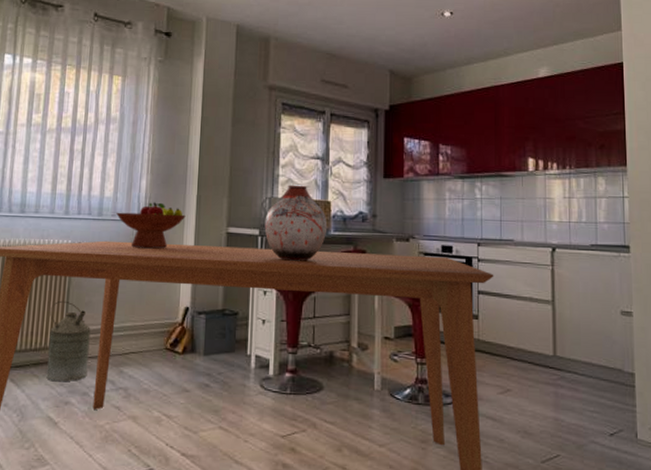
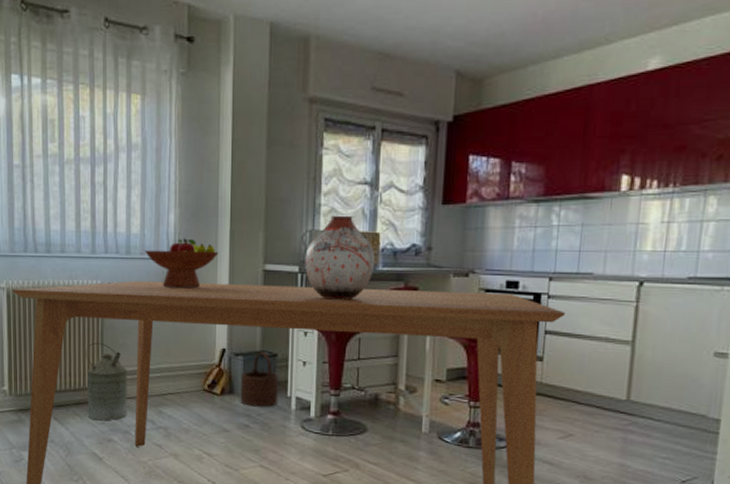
wooden bucket: none [201,310,240,366] -> present [240,351,279,407]

